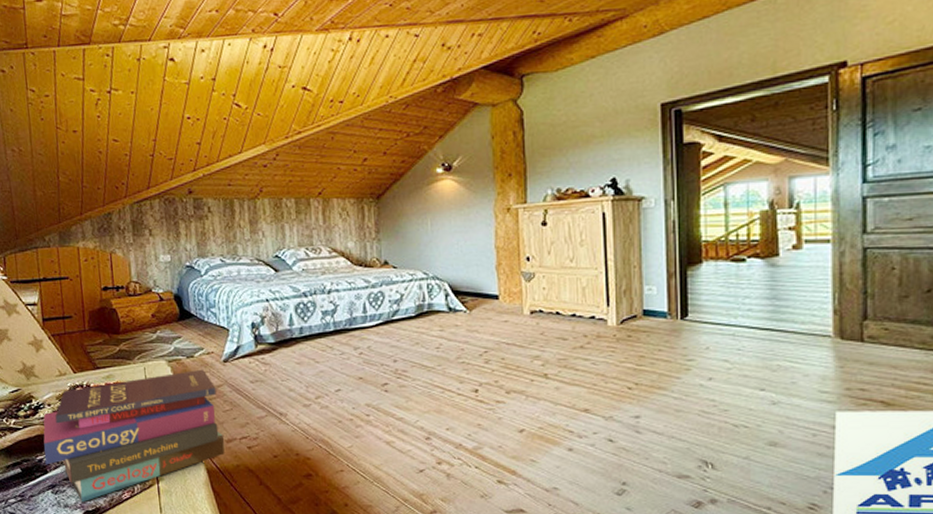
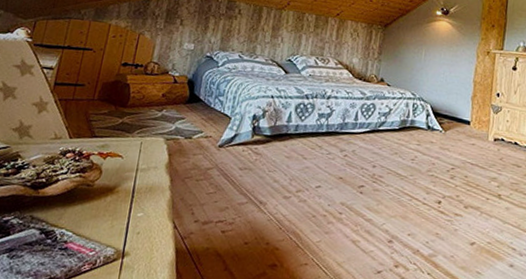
books: present [43,369,225,503] -> none [10,150,206,271]

